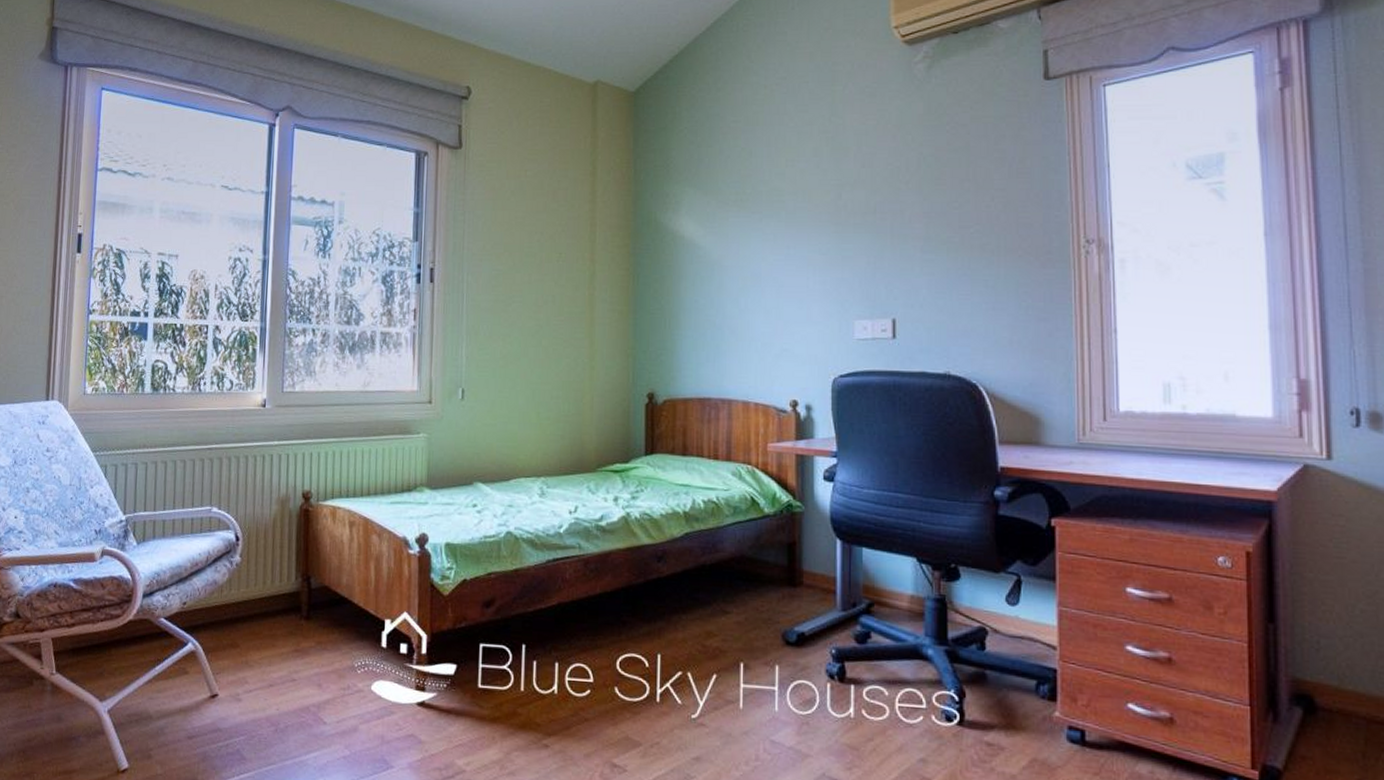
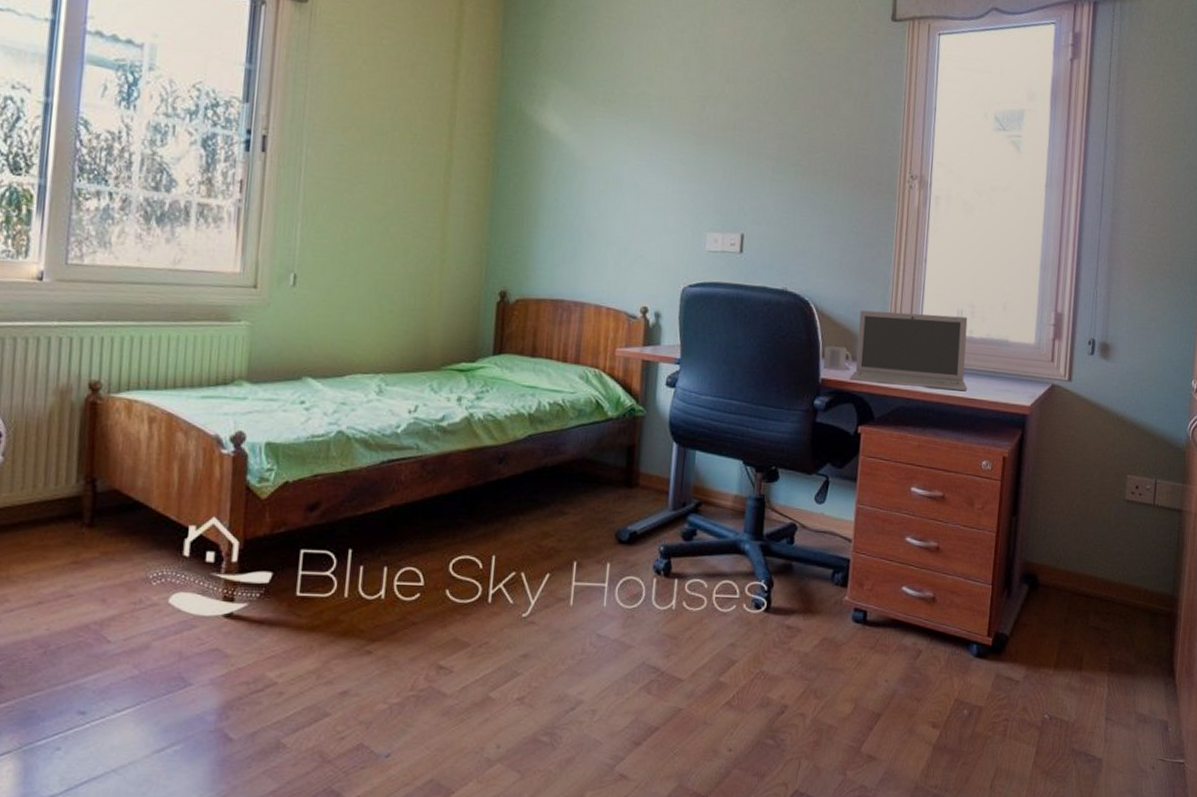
mug: none [1000,430,1036,458] -> present [823,345,852,371]
laptop: none [1034,390,1186,476] -> present [849,310,968,392]

